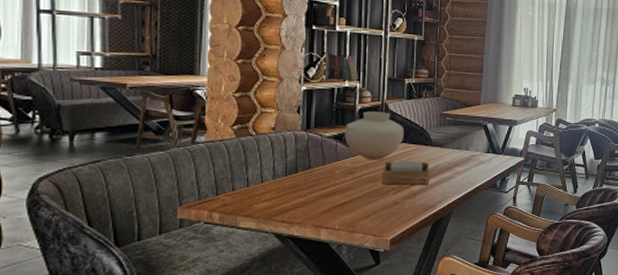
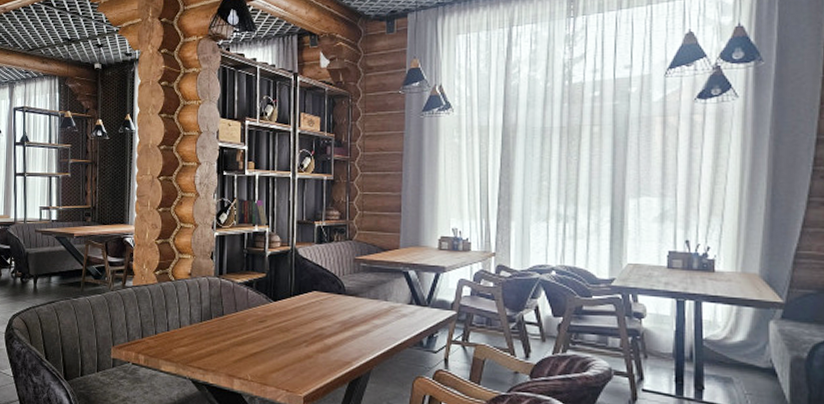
vase: present [344,111,405,160] -> none [255,257,316,309]
napkin holder: present [381,160,430,185] -> none [293,310,344,338]

